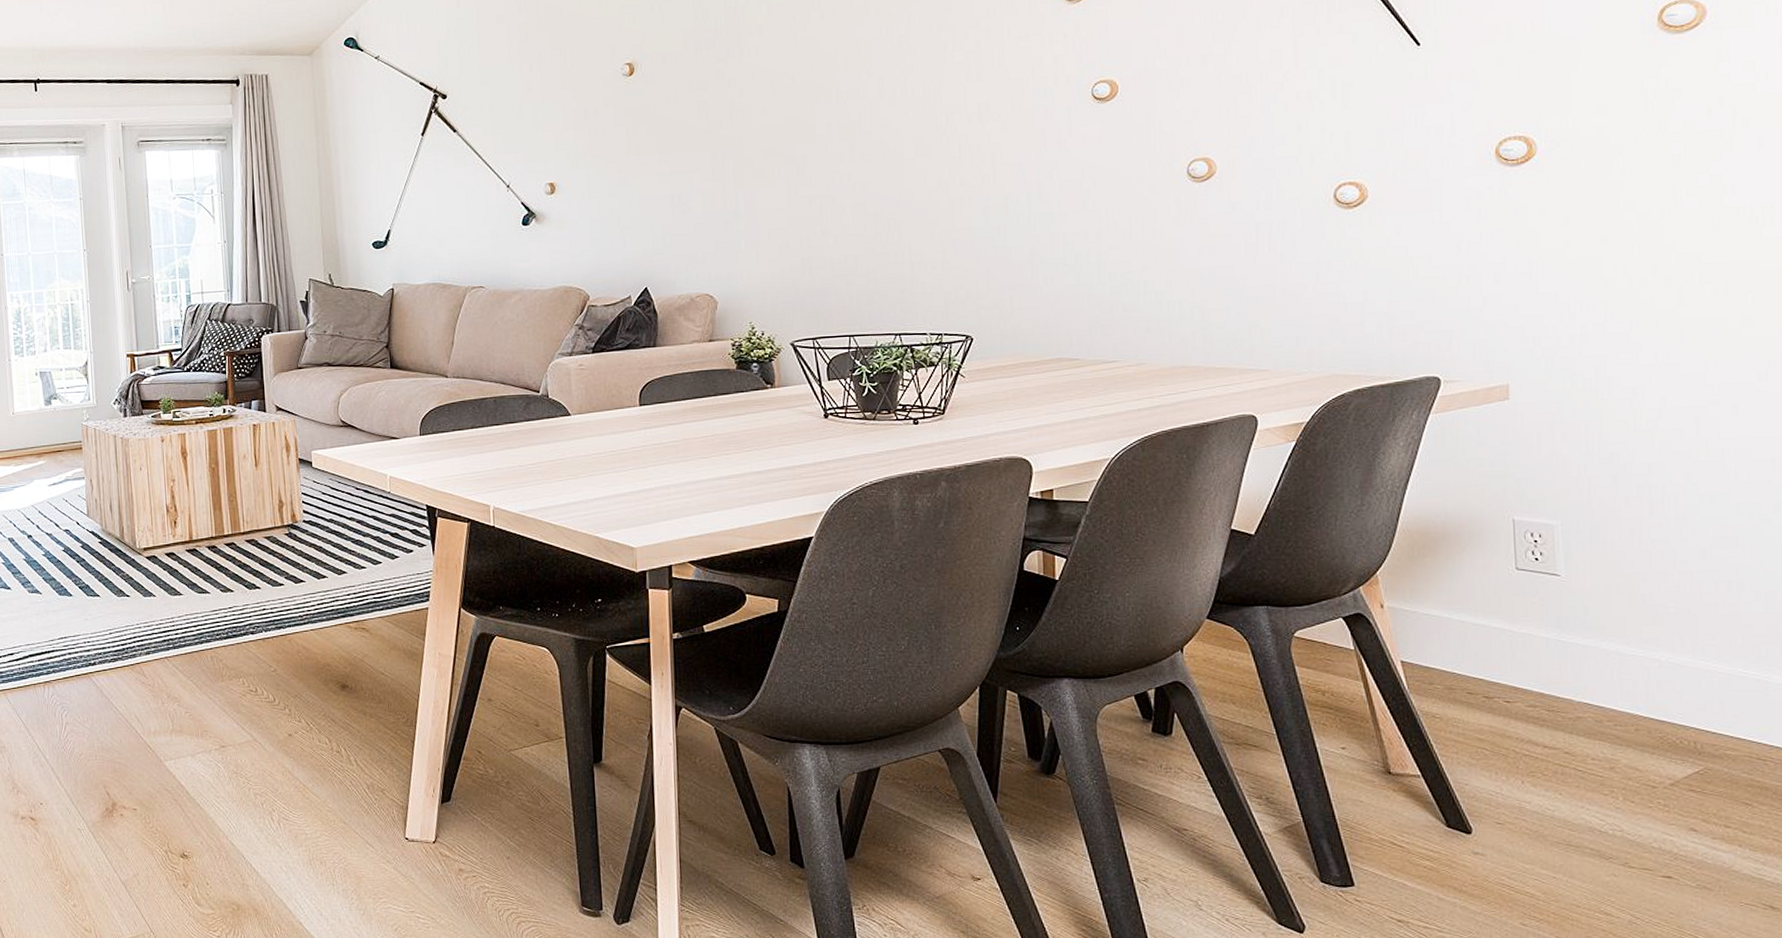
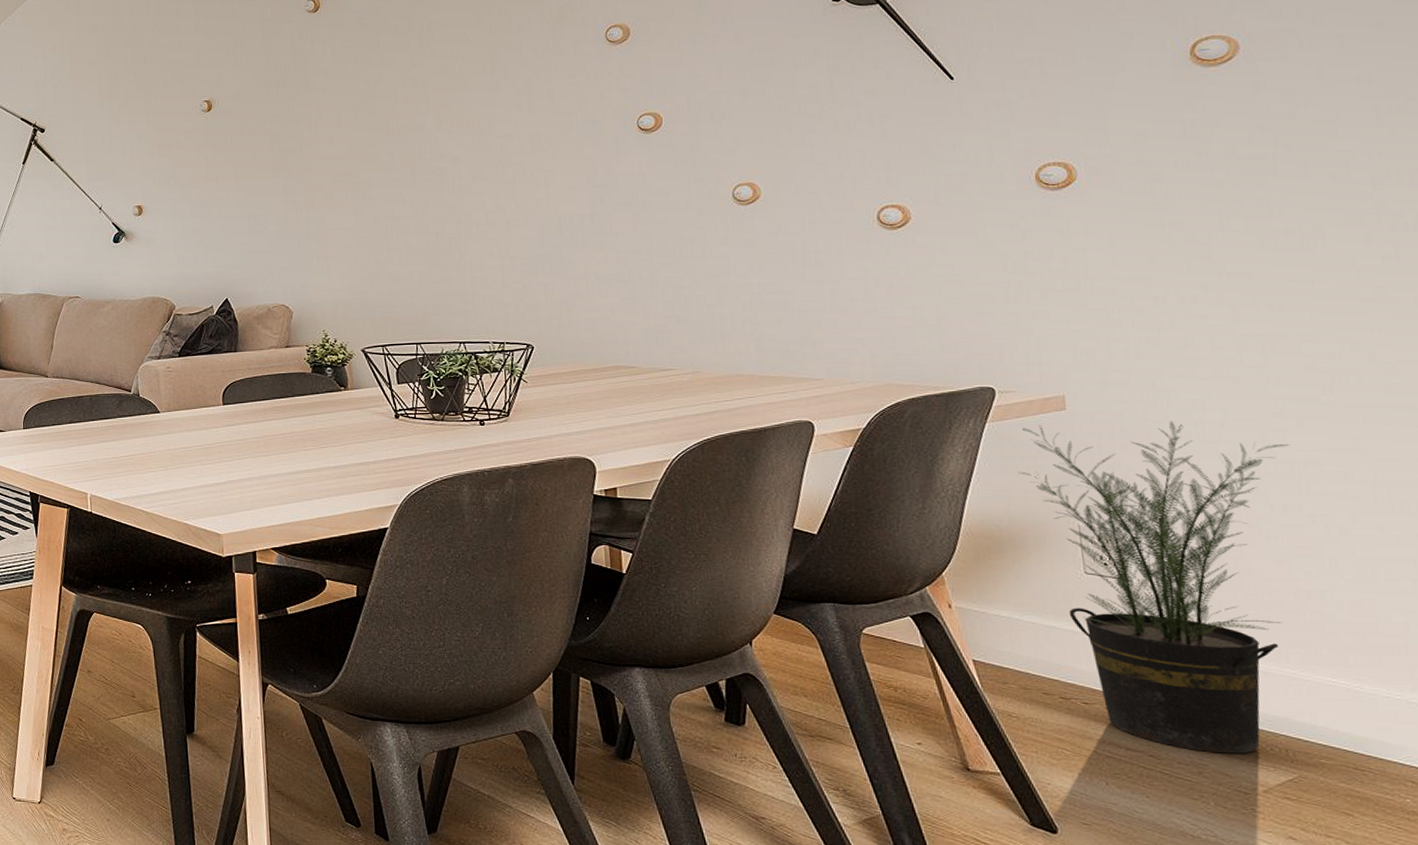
potted plant: none [1458,409,1722,748] -> present [1018,420,1289,754]

